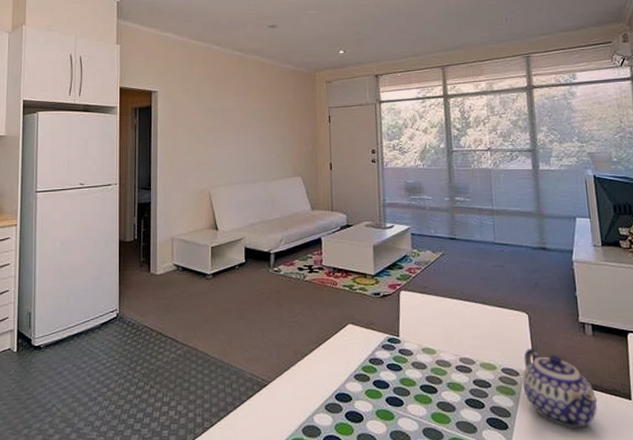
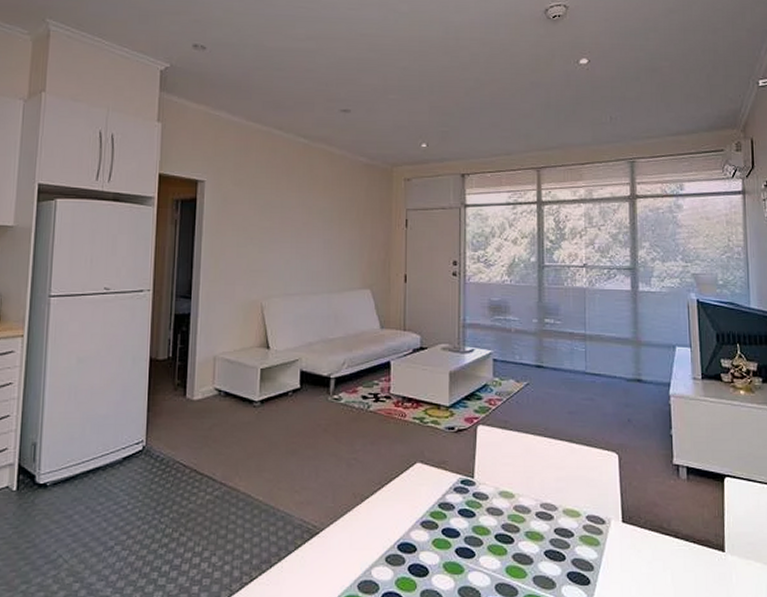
teapot: present [522,347,598,429] -> none [609,492,689,584]

